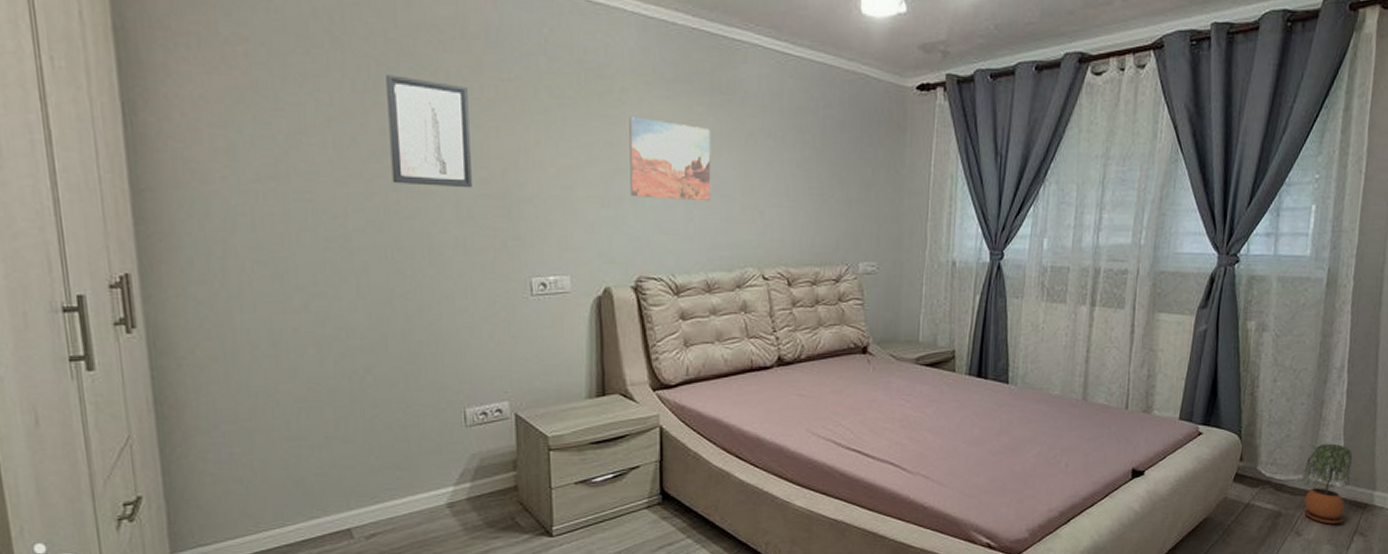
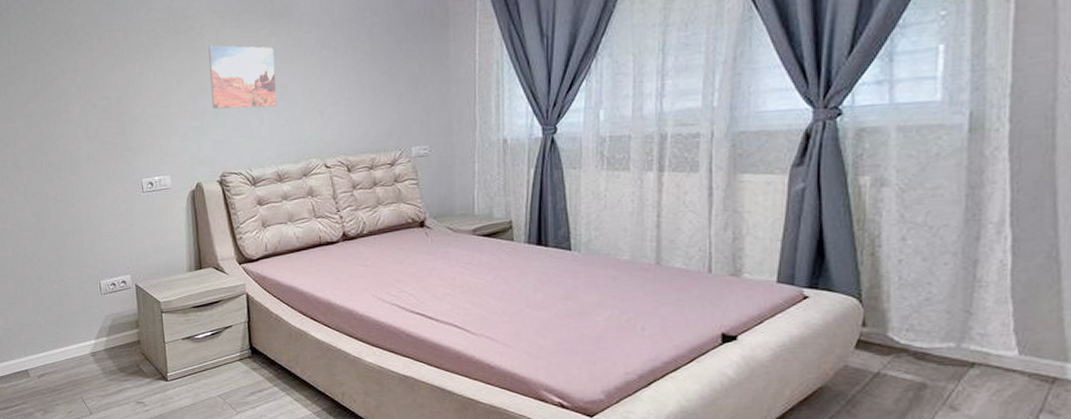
wall art: present [386,75,472,188] -> none [36,38,97,117]
potted plant: present [1301,443,1352,524] -> none [952,307,1028,400]

